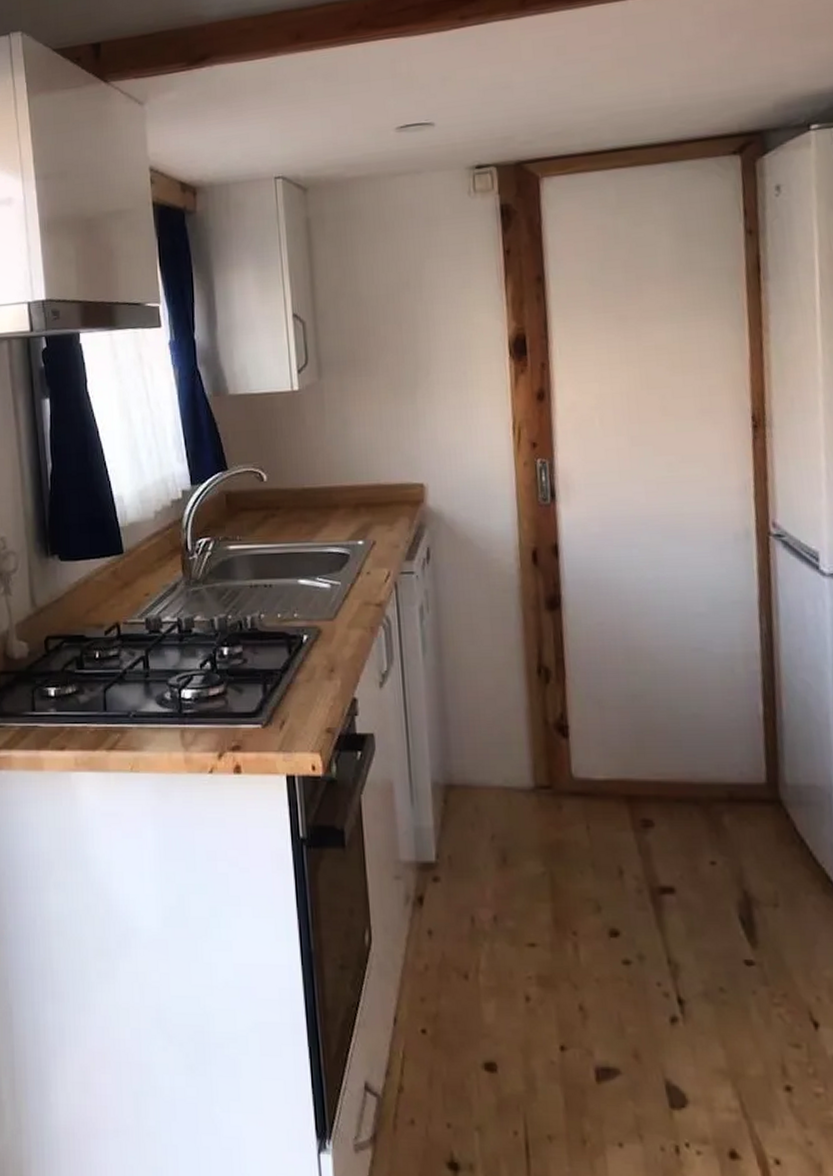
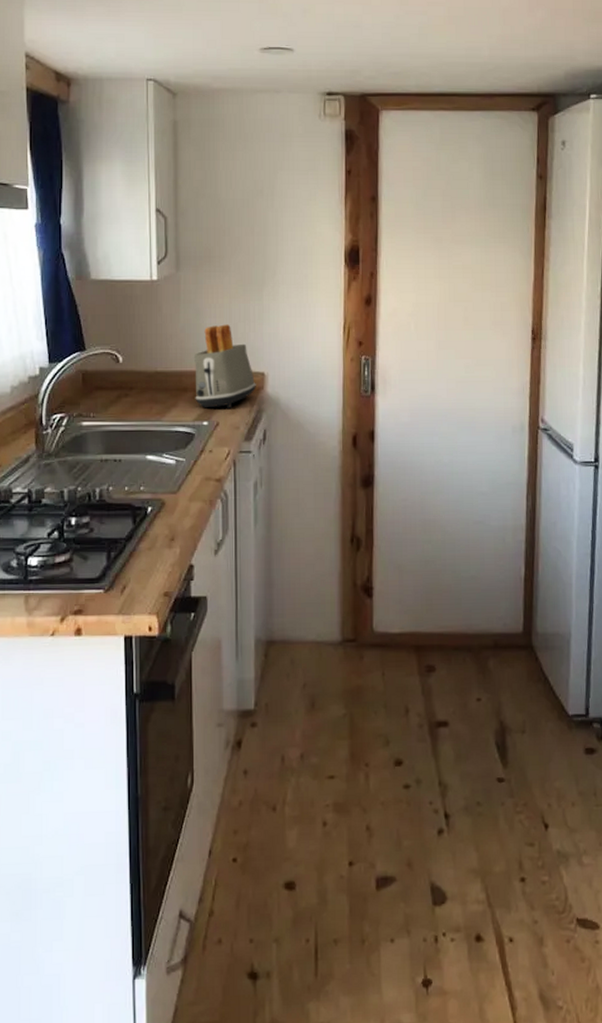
toaster: none [344,433,415,525] -> present [195,324,256,408]

